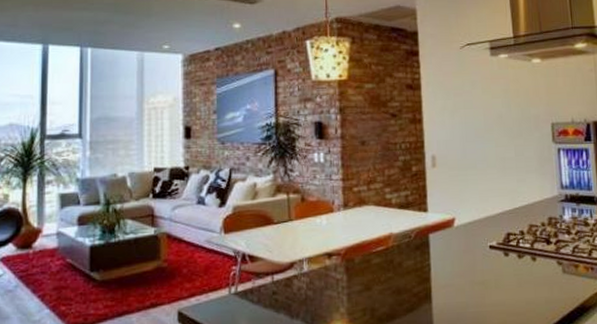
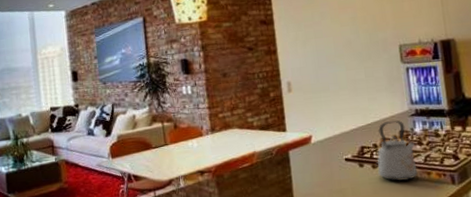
kettle: none [523,205,565,275] -> present [377,120,418,182]

